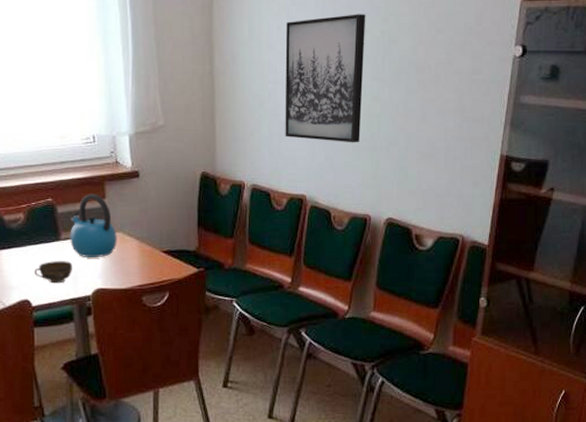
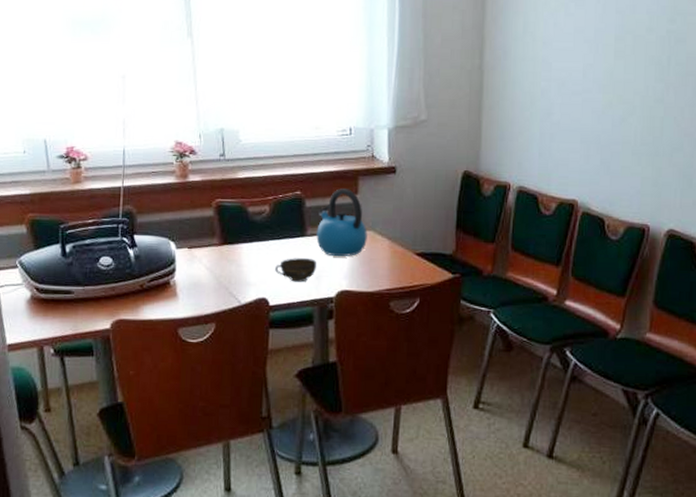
wall art: present [285,14,366,143] -> none [557,12,651,147]

